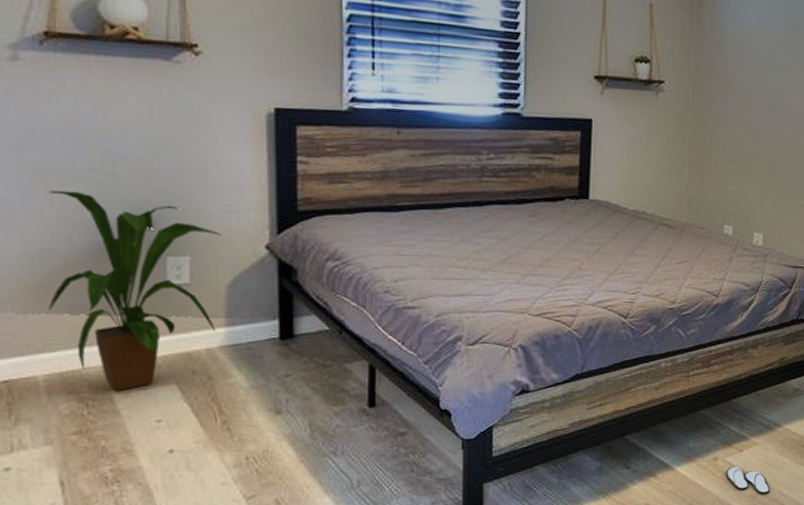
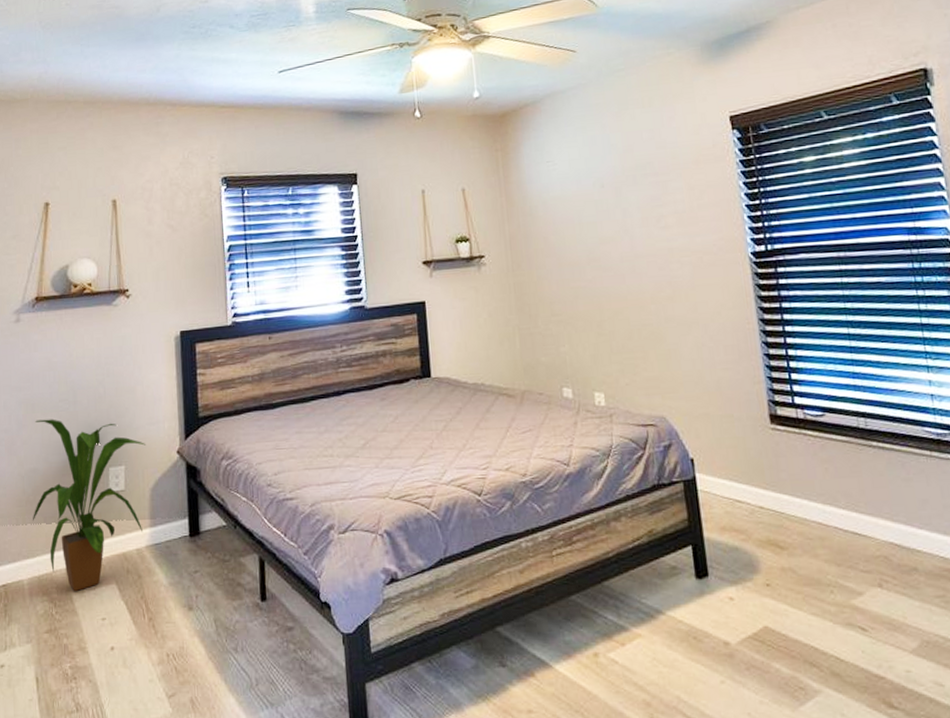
slippers: present [725,466,770,494] -> none [610,664,666,700]

